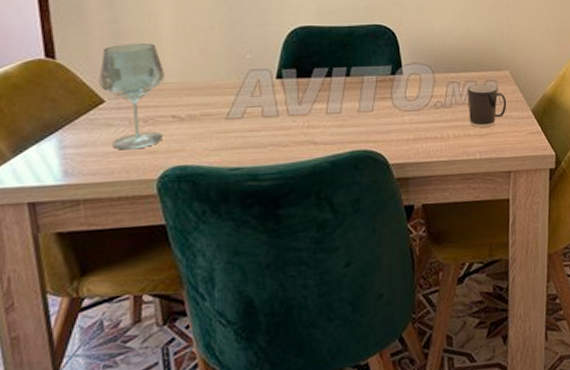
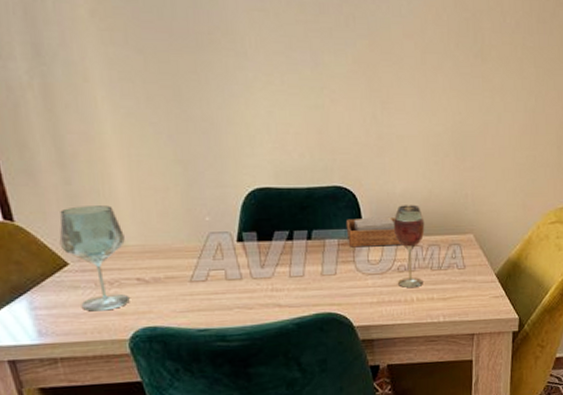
napkin holder: none [384,54,438,84] -> present [345,216,401,248]
wineglass: none [432,42,462,124] -> present [394,205,425,288]
mug: present [467,84,507,127] -> none [430,248,471,291]

